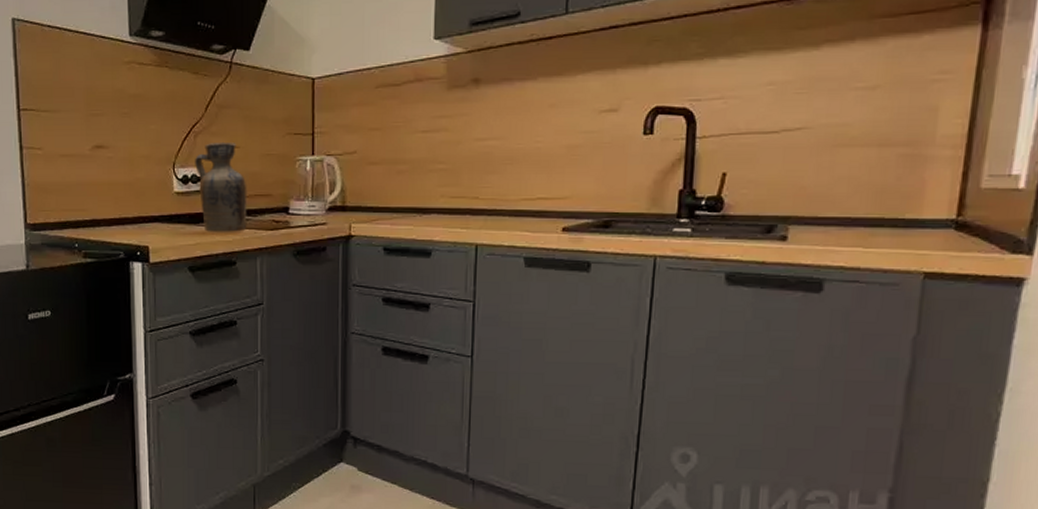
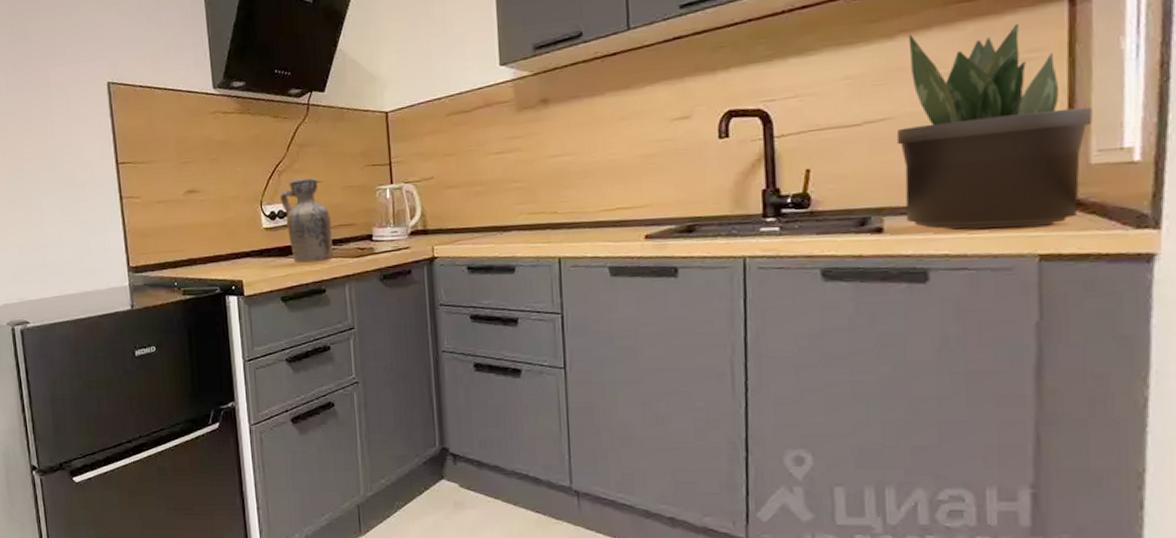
planter: none [809,43,989,245] -> present [896,23,1093,230]

